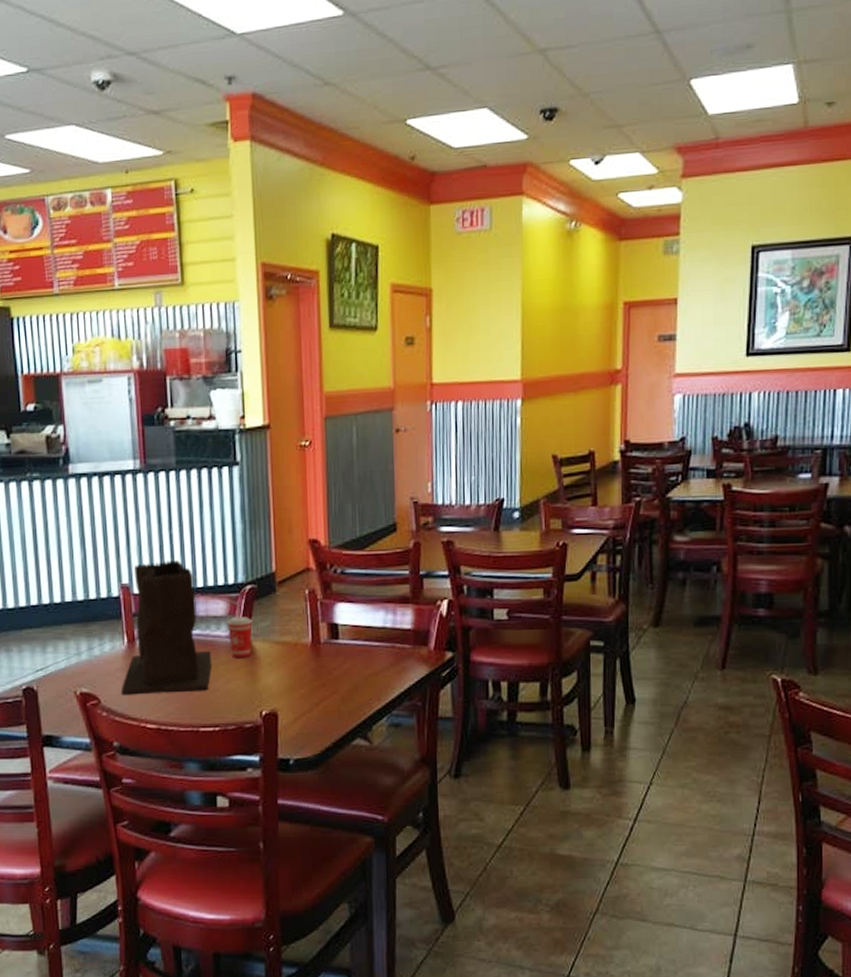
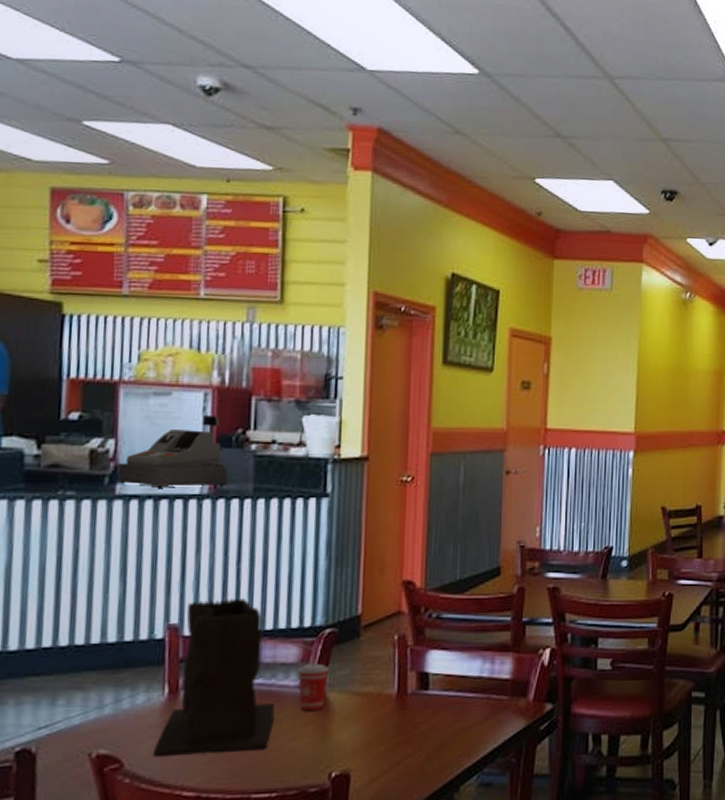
cash register: none [67,397,154,467] -> present [116,416,228,489]

